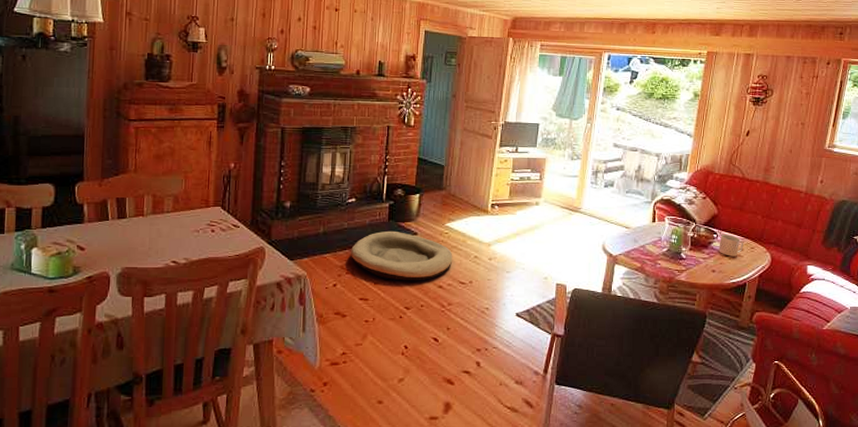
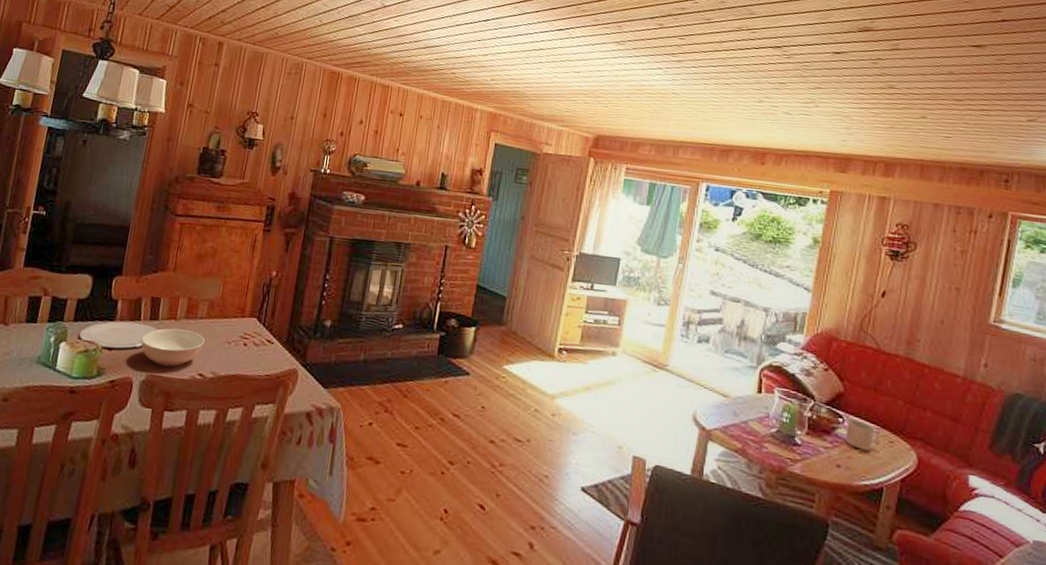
plate: none [50,222,128,248] -> present [79,321,159,349]
bowl: none [112,224,175,259] -> present [141,328,206,368]
dog bed: present [350,230,453,281] -> none [391,366,510,432]

